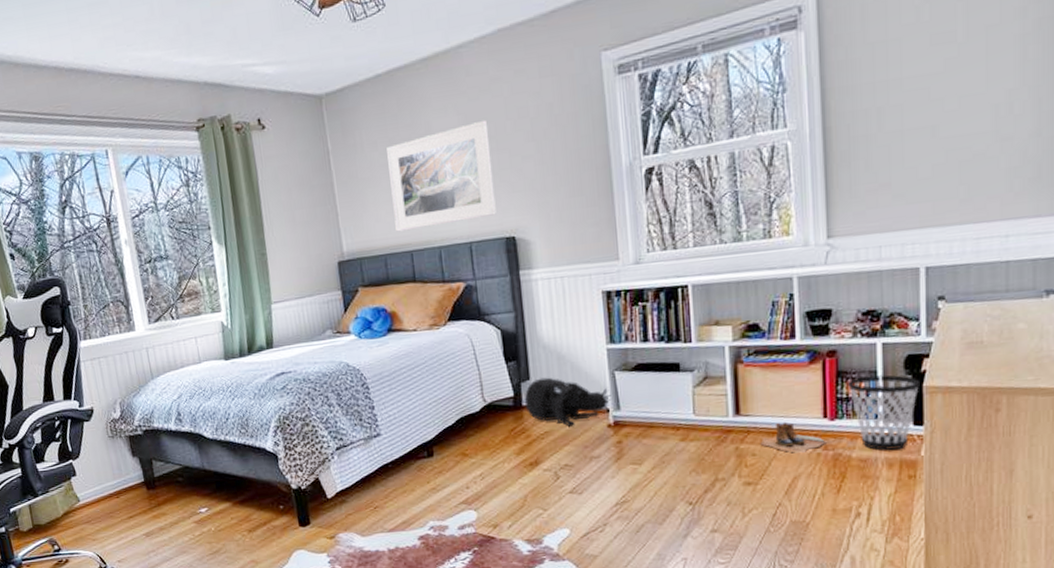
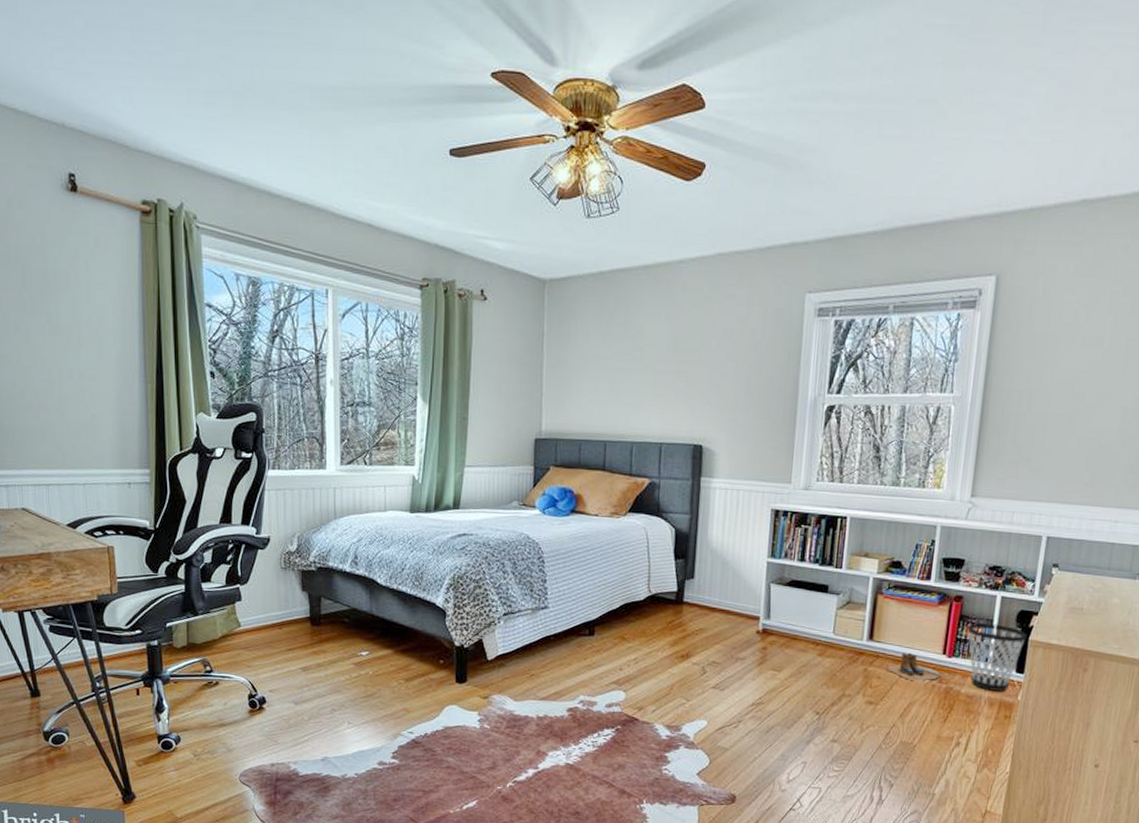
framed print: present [387,120,497,232] -> none [594,333,695,423]
tactical helmet: present [524,377,613,426] -> none [685,578,764,626]

